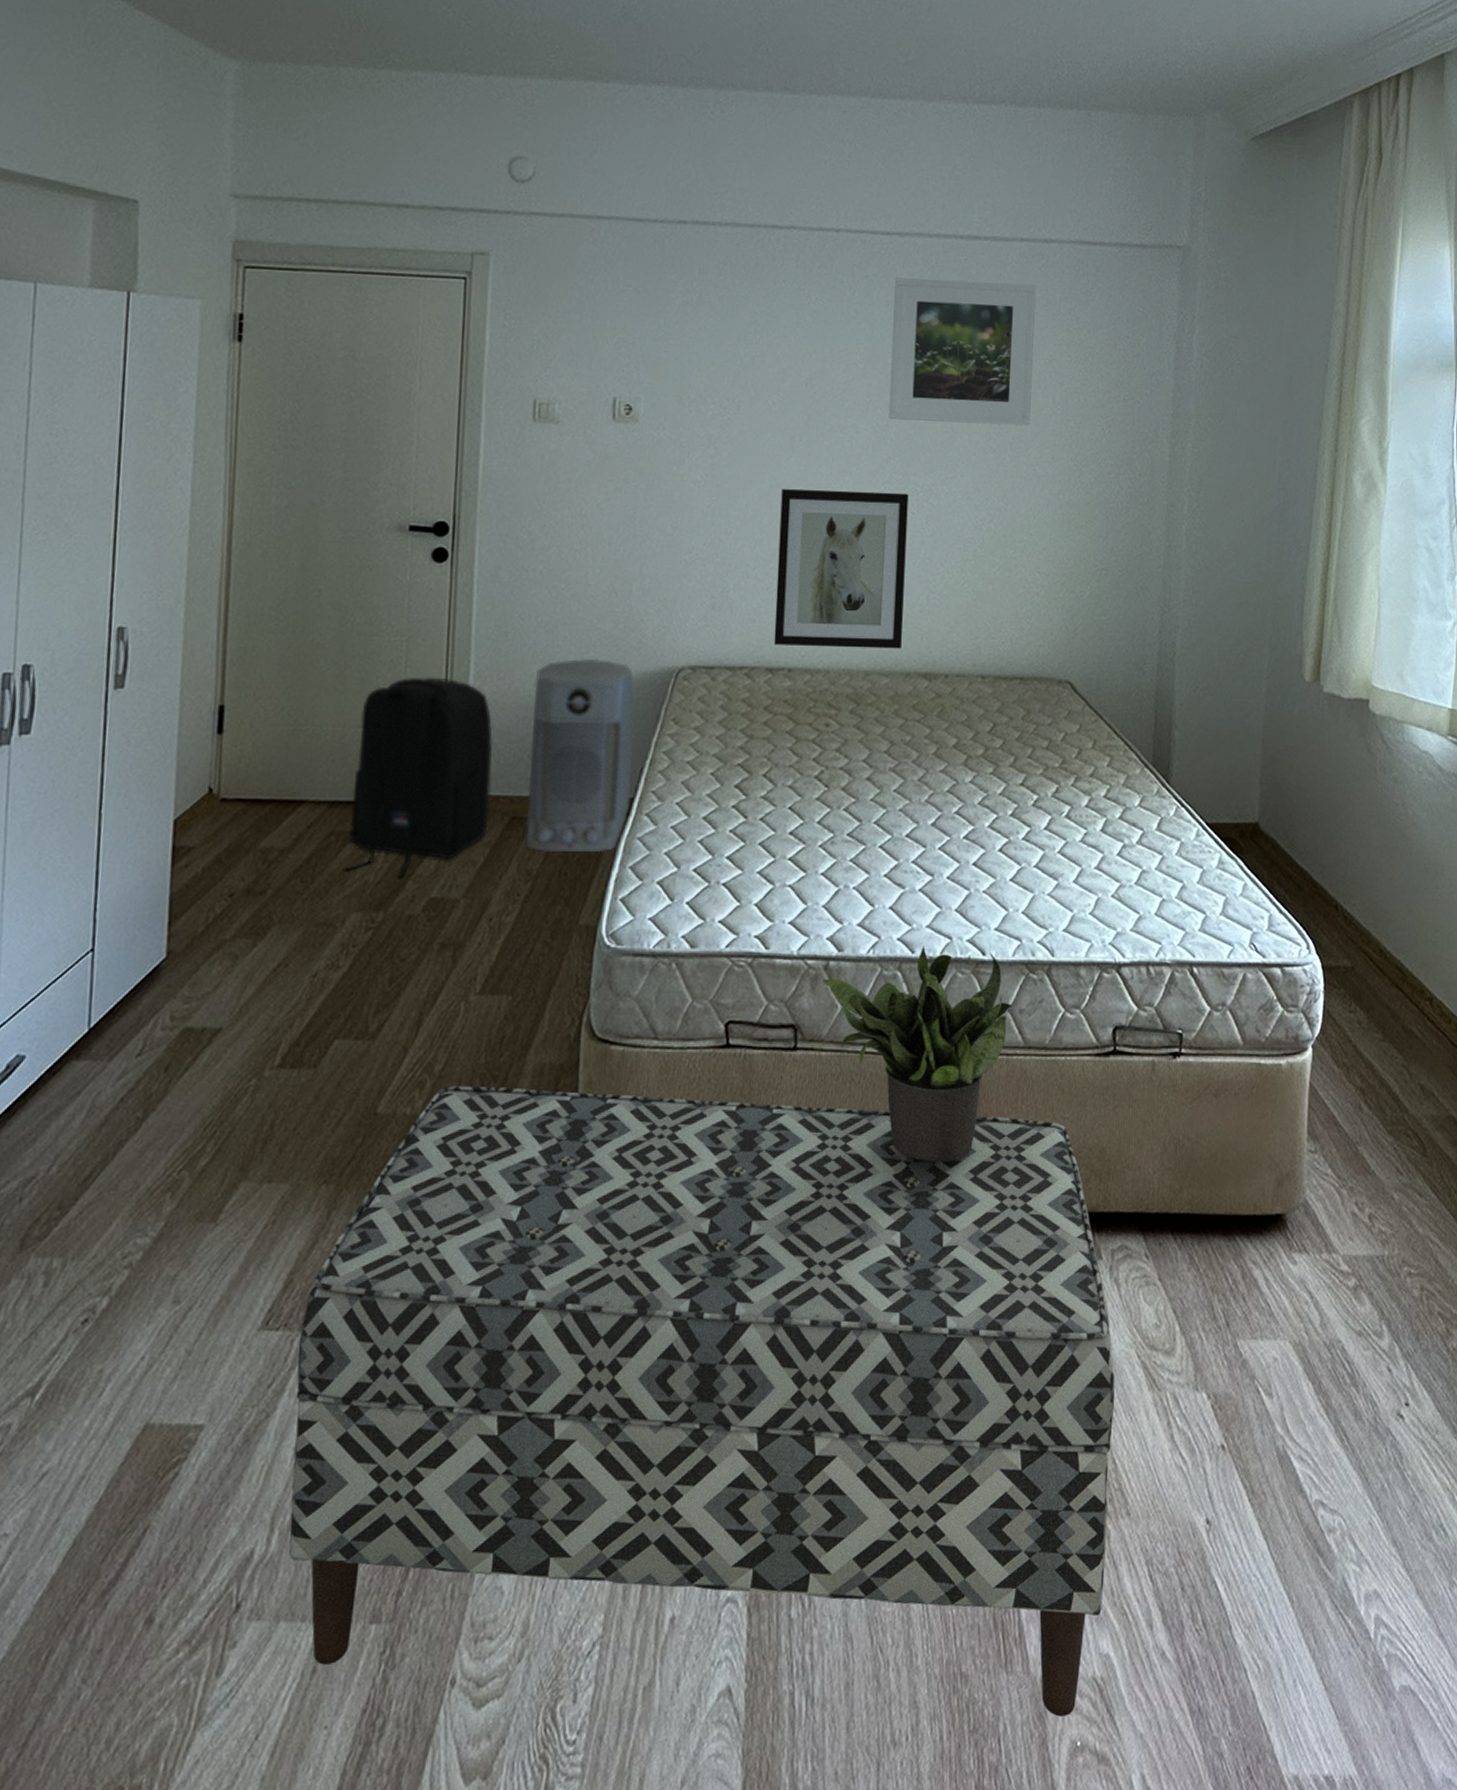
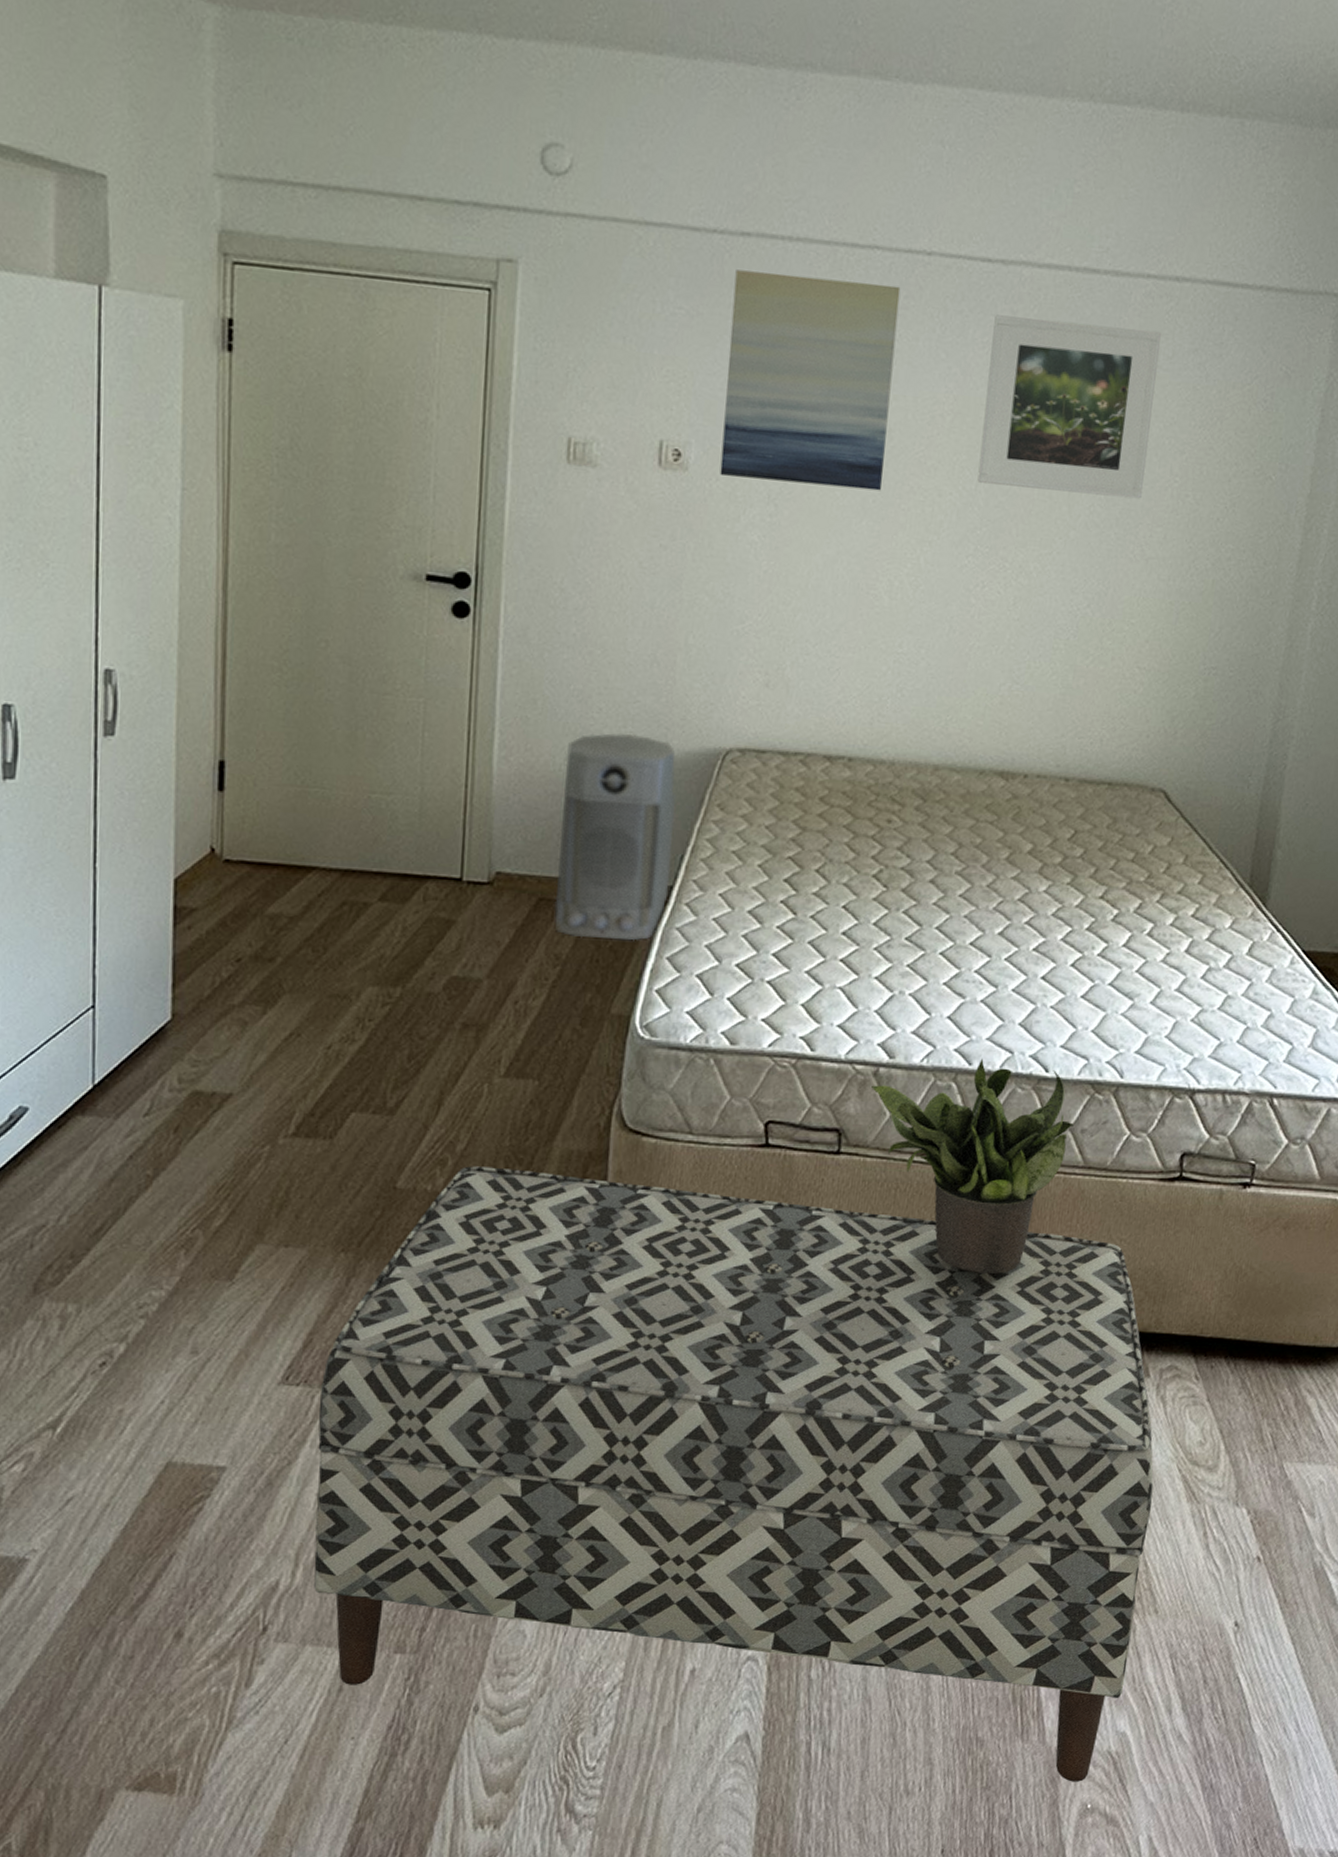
backpack: present [344,677,494,879] -> none [358,742,520,955]
wall art: none [666,251,815,431] -> present [720,269,901,491]
wall art: present [773,488,909,649] -> none [833,555,995,743]

